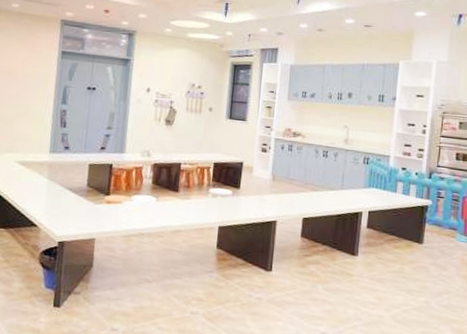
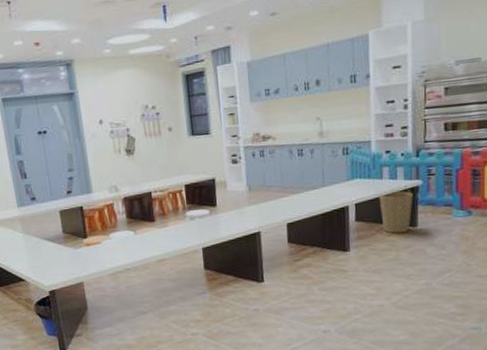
basket: none [391,203,422,248] -> present [378,186,413,234]

